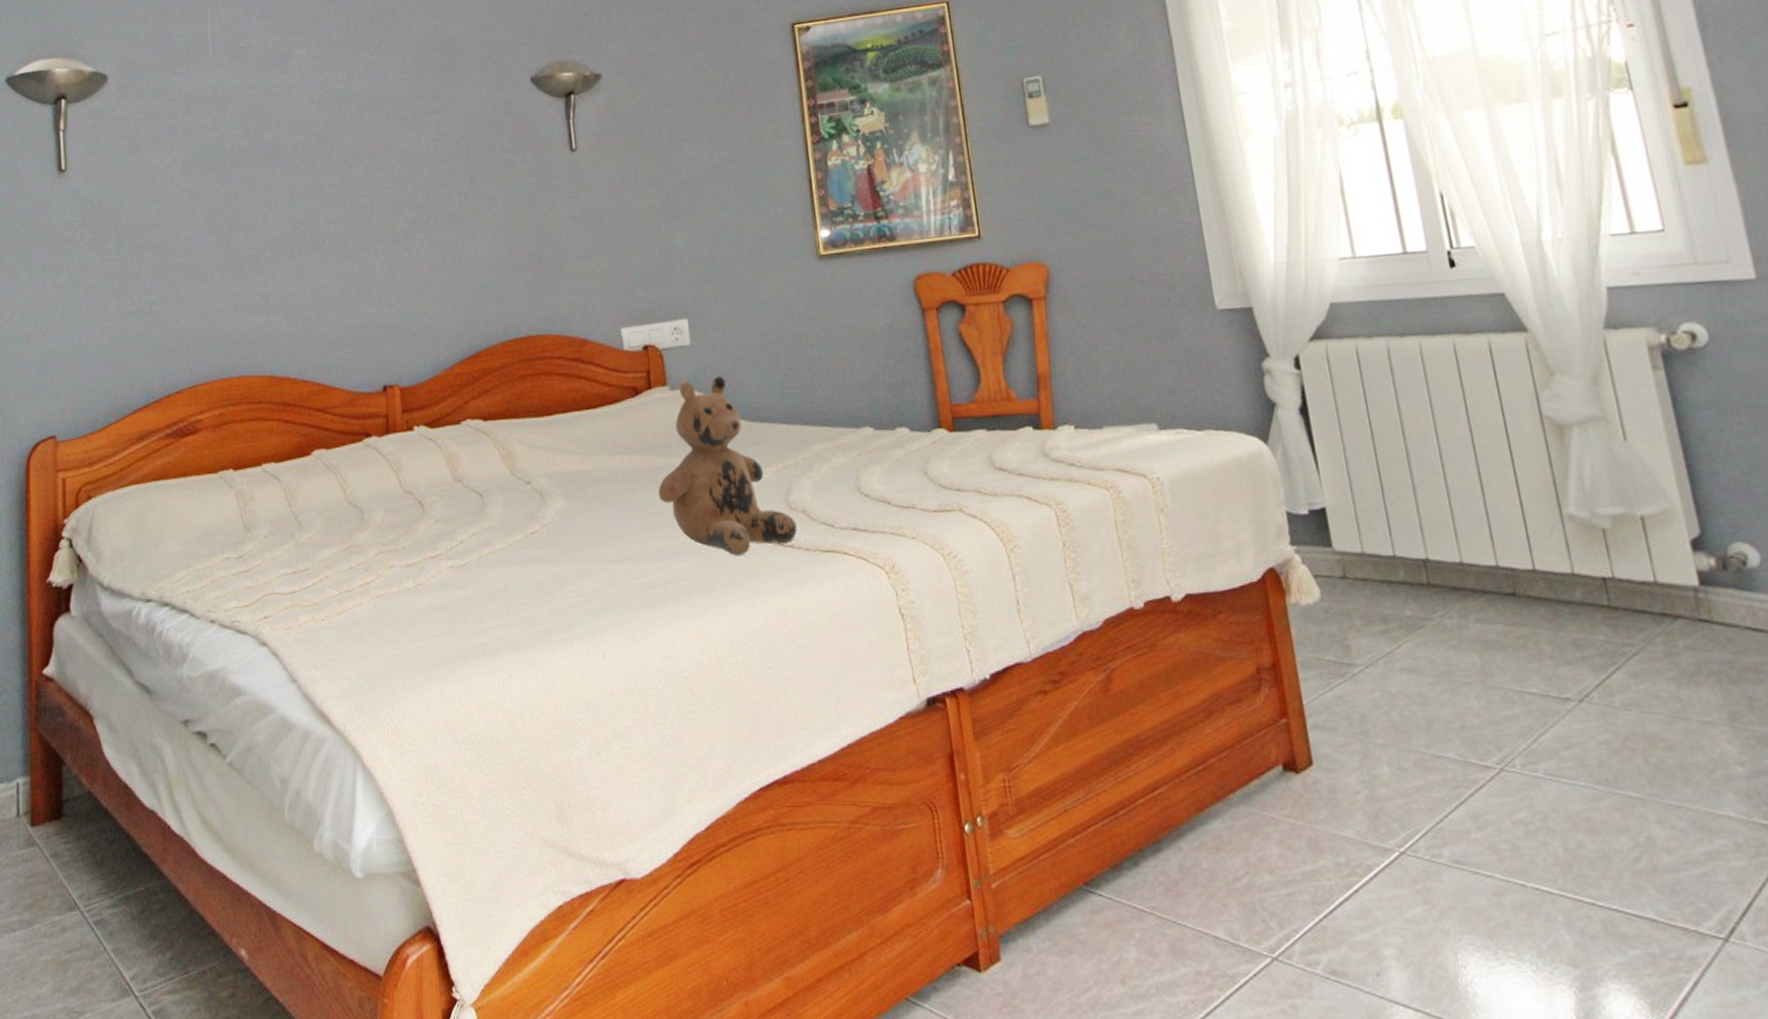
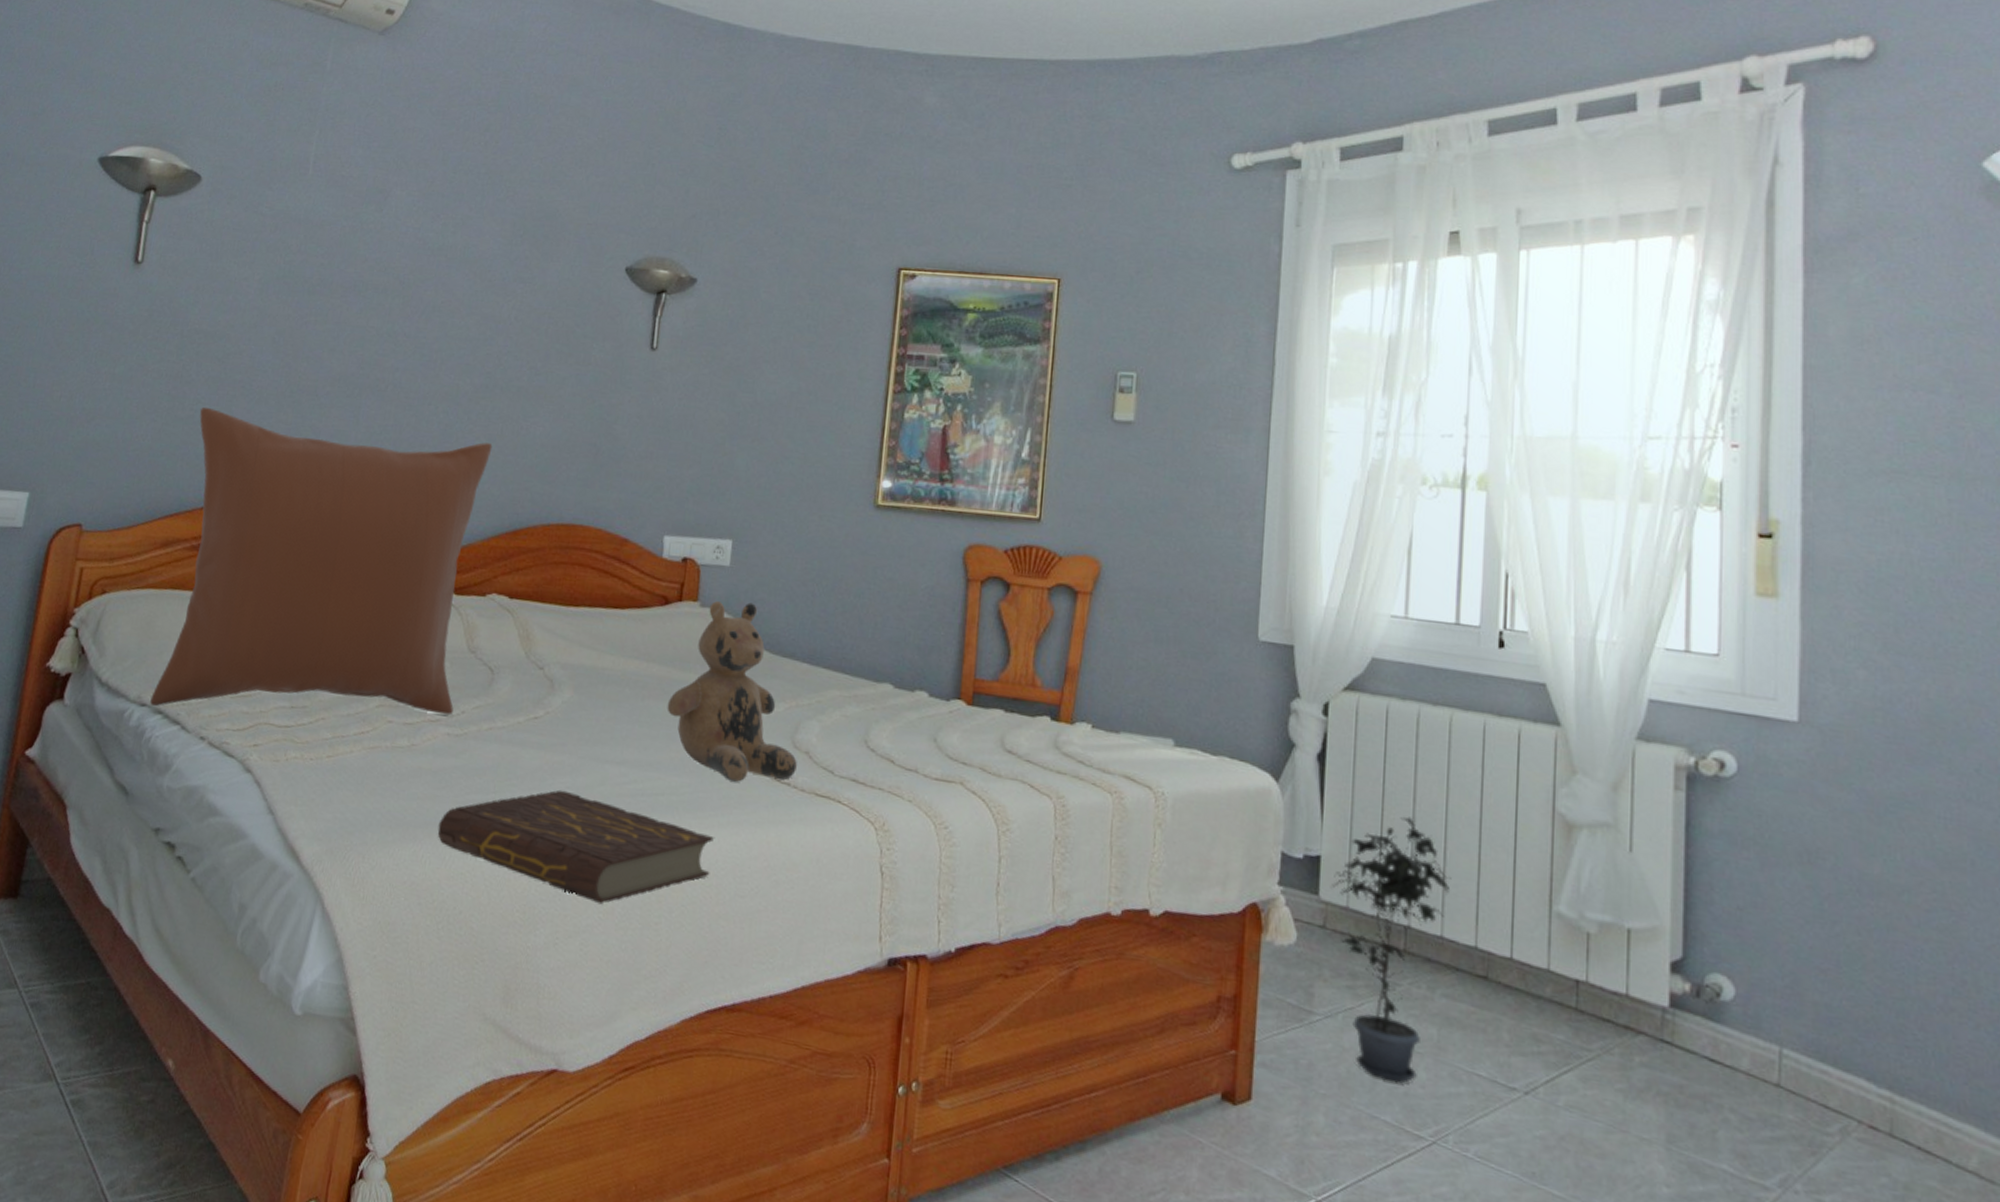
pillow: none [148,274,452,600] -> present [150,406,493,716]
book: none [459,598,735,705] -> present [437,789,715,905]
potted plant: none [1342,451,1470,718] -> present [1332,816,1452,1083]

